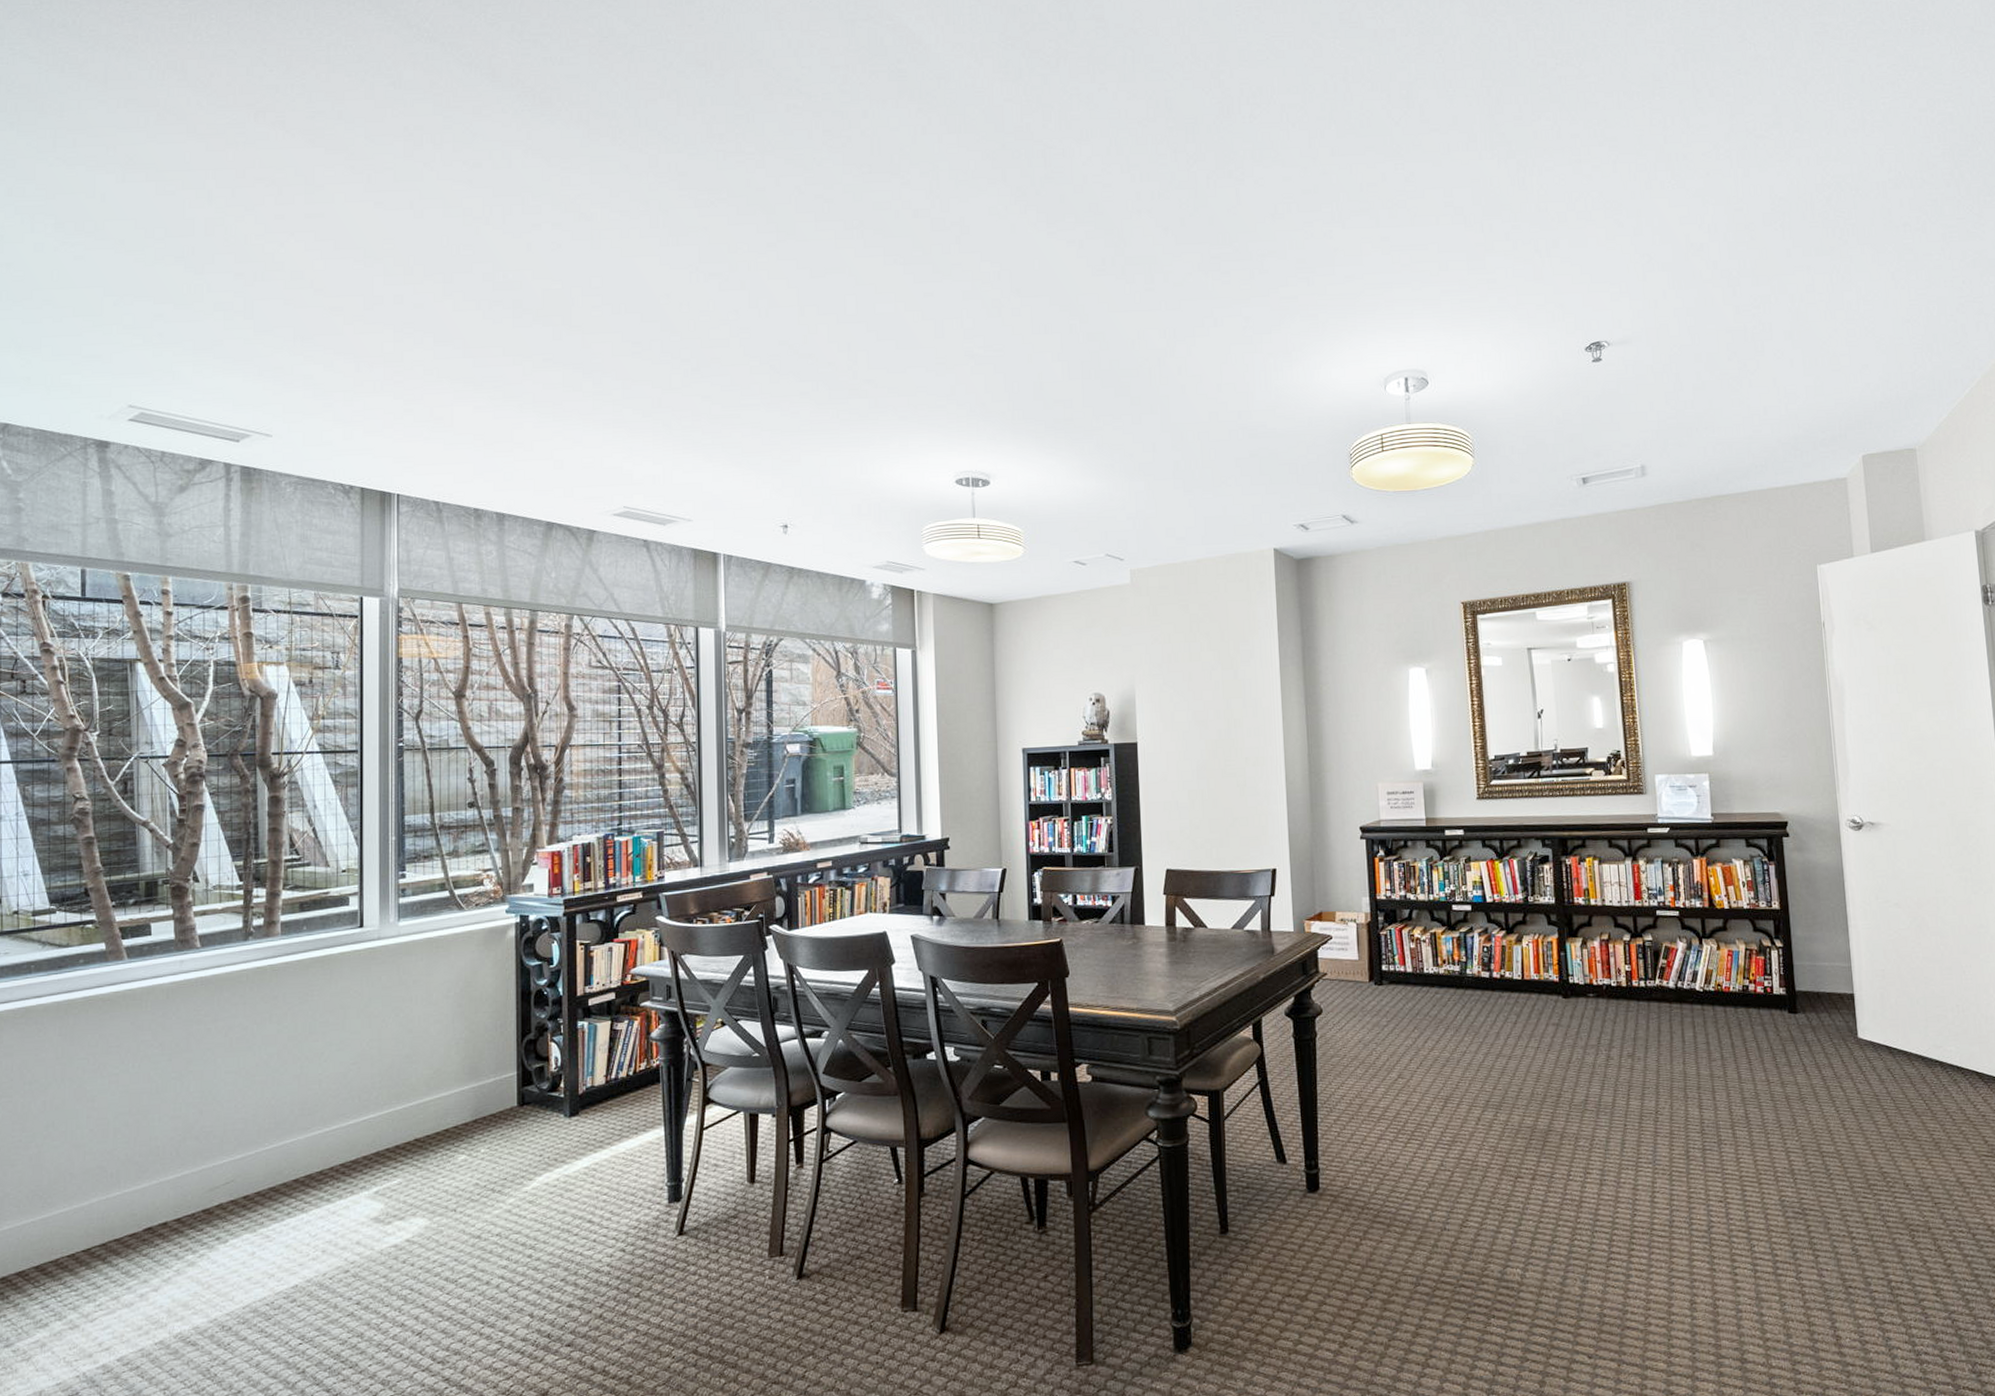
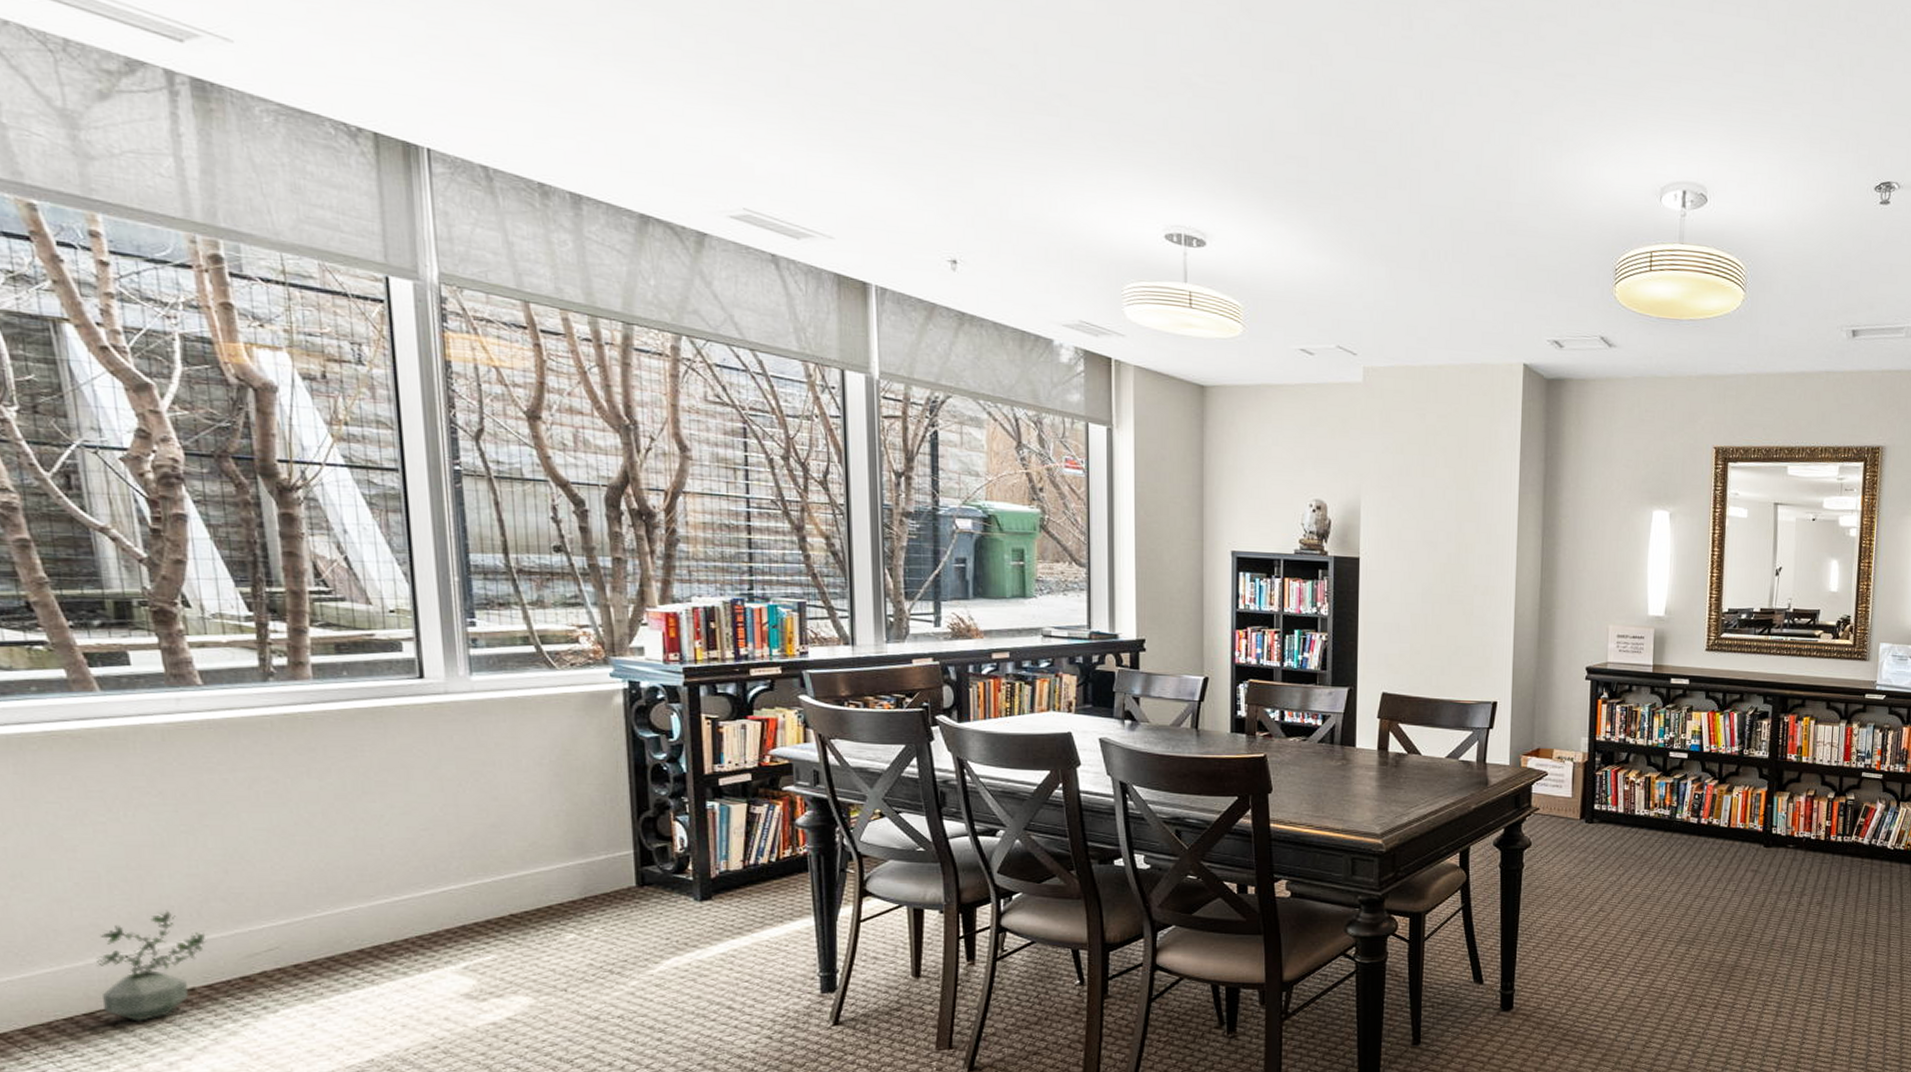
potted plant: none [96,1150,181,1256] -> present [96,910,207,1022]

